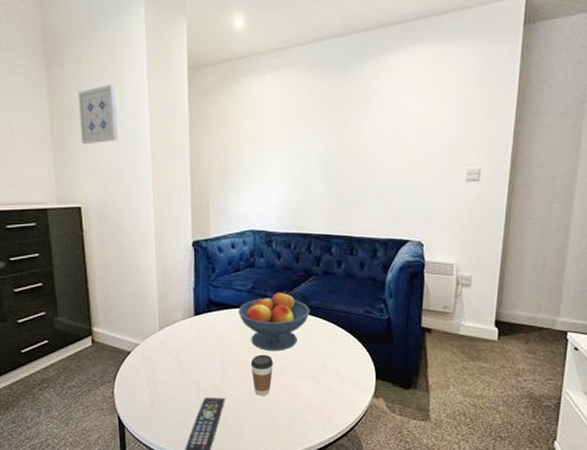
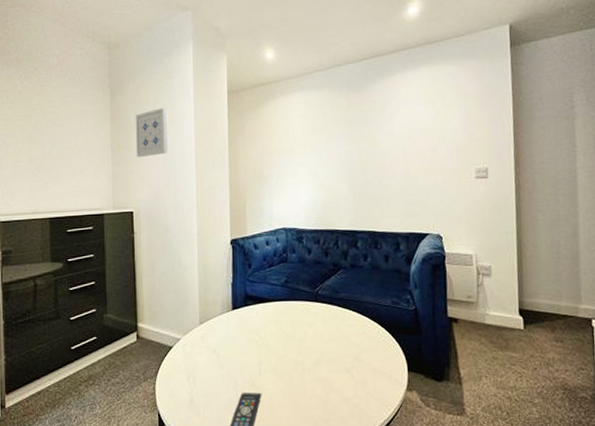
fruit bowl: present [238,290,310,352] -> none [273,284,341,344]
coffee cup: present [250,354,273,396] -> none [285,347,307,390]

